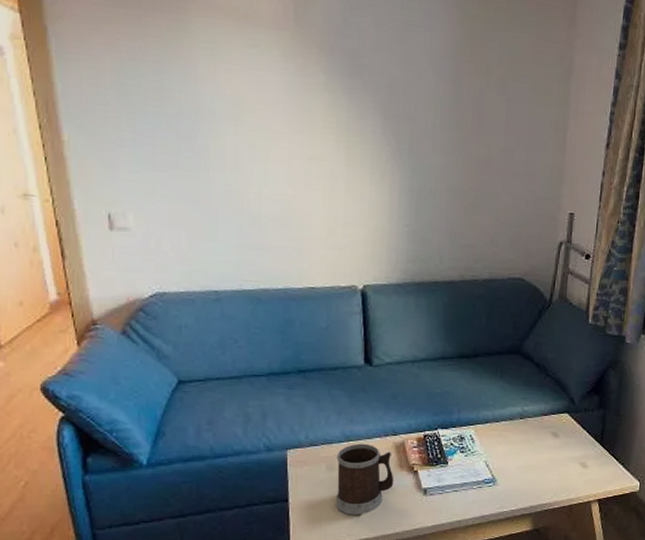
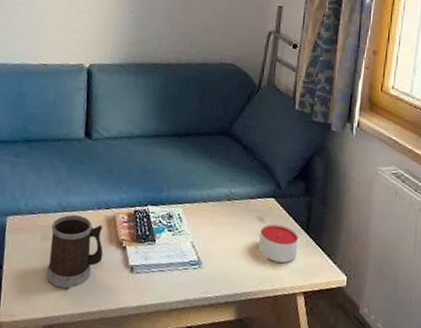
candle: none [553,438,593,474] -> present [259,223,298,263]

